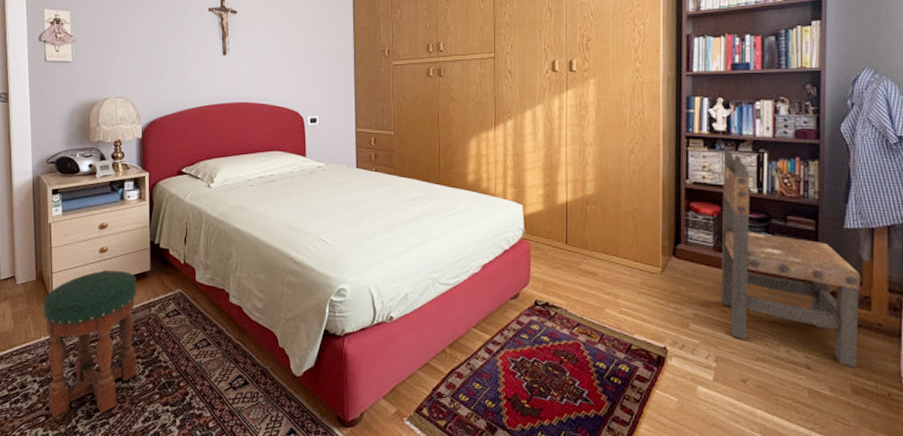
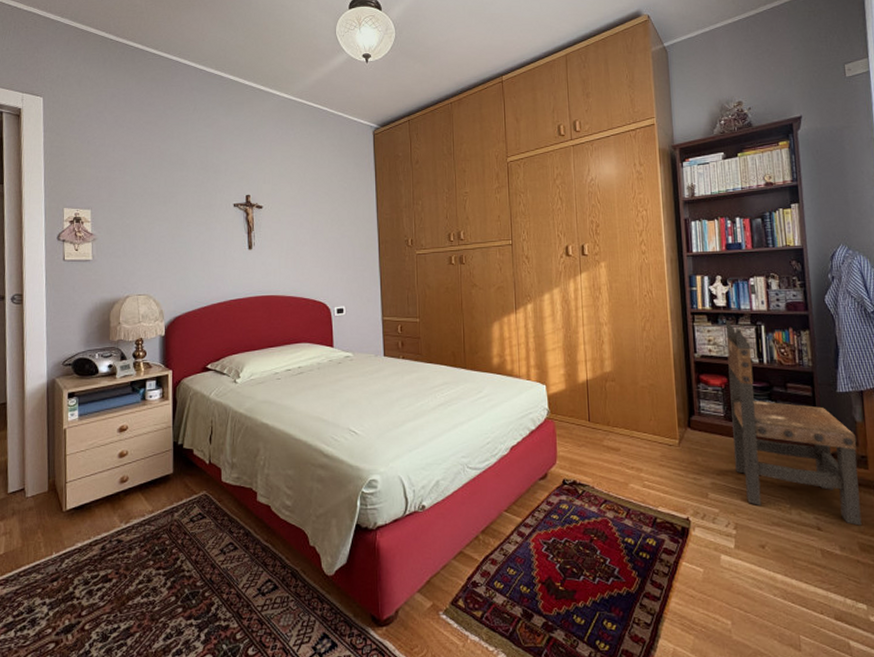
stool: present [44,270,137,418] -> none [56,475,159,644]

